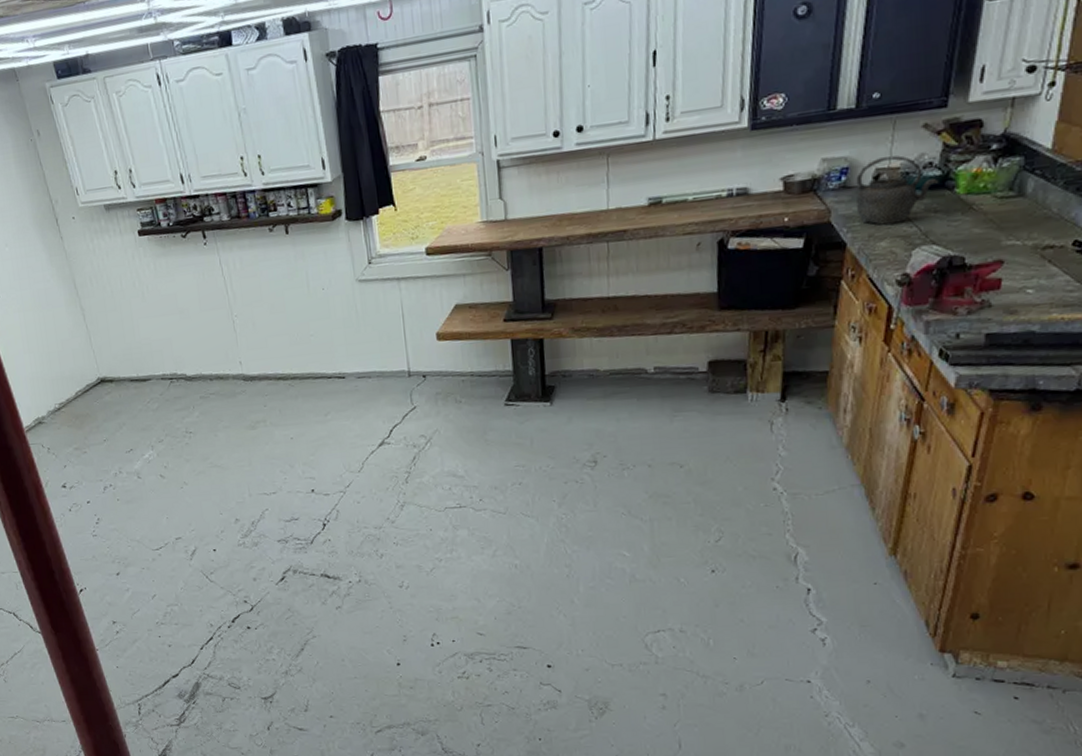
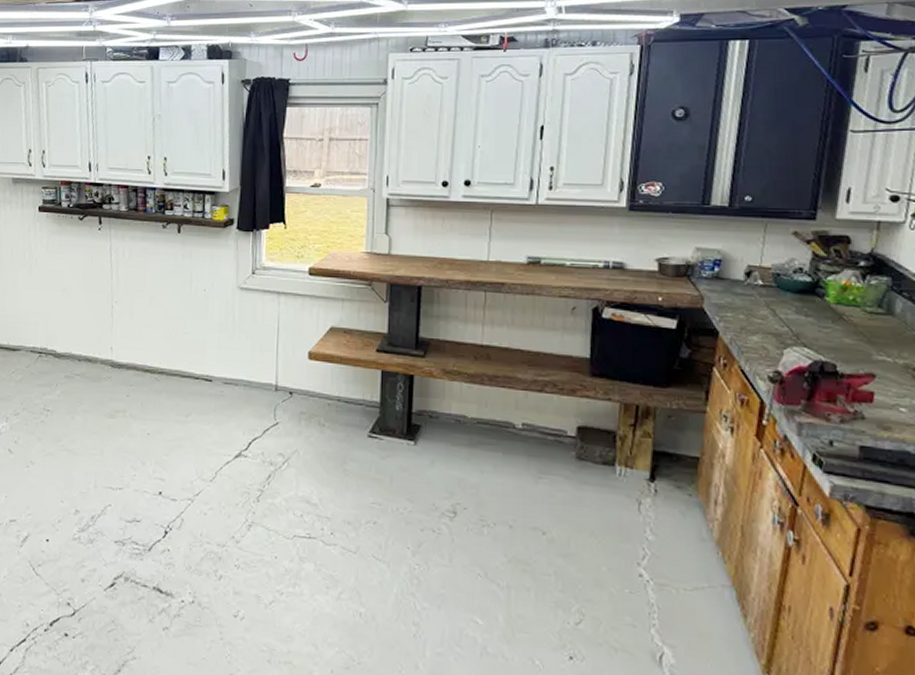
kettle: present [855,155,939,225] -> none [728,256,810,321]

